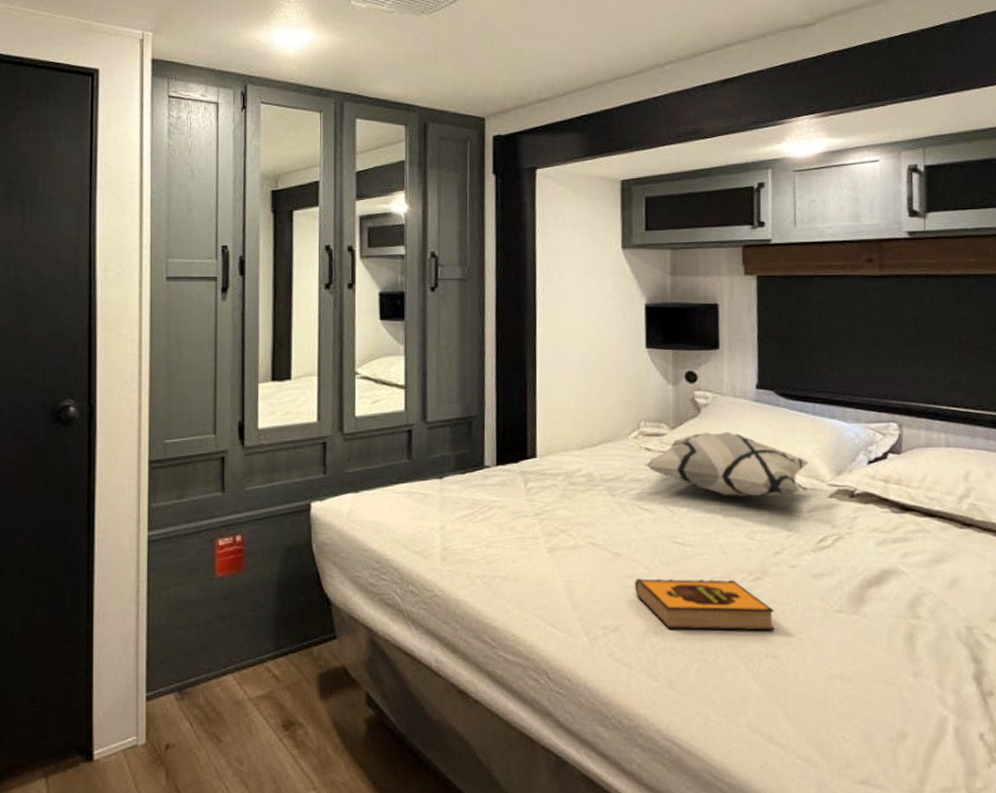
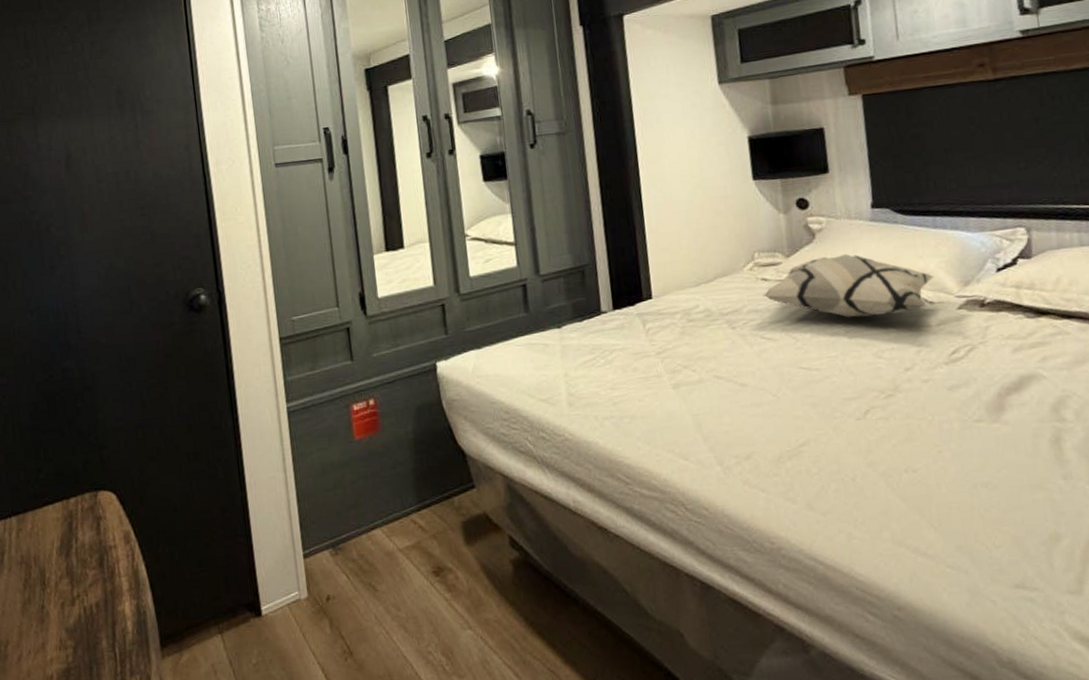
hardback book: present [635,578,775,631] -> none [763,399,912,452]

